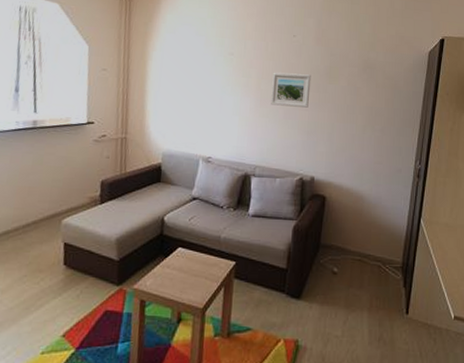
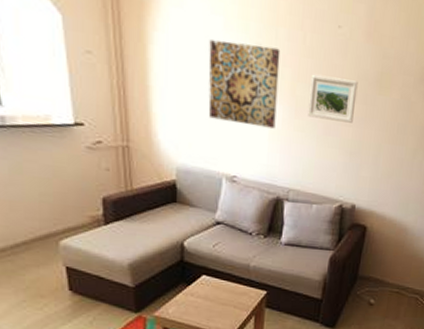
wall art: none [191,53,248,117] -> present [208,39,281,129]

